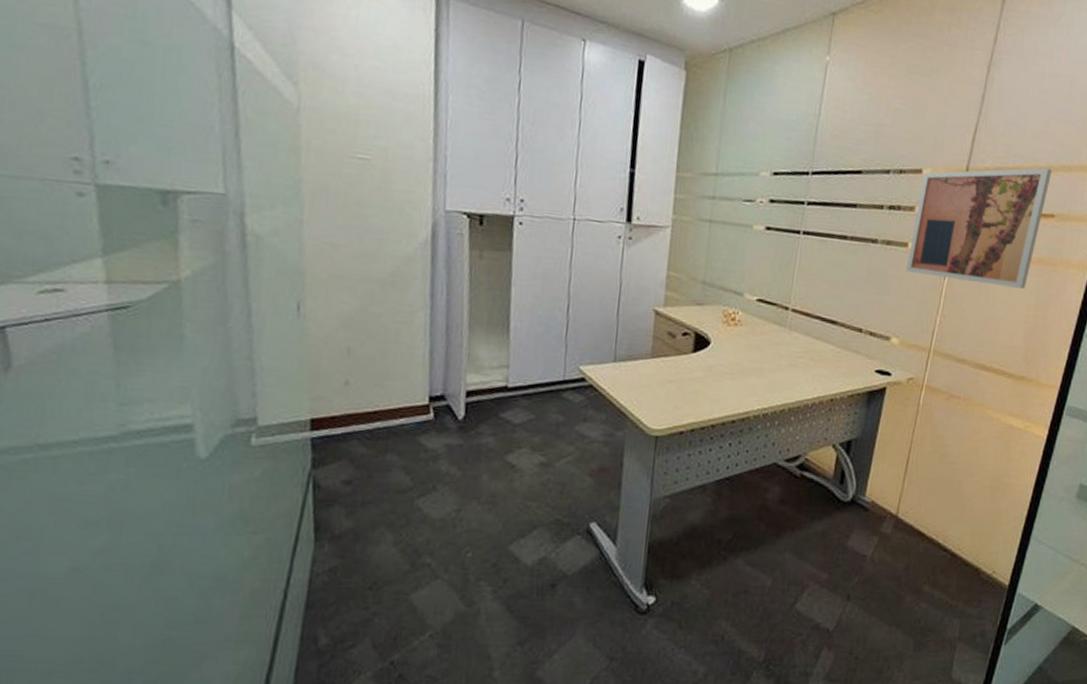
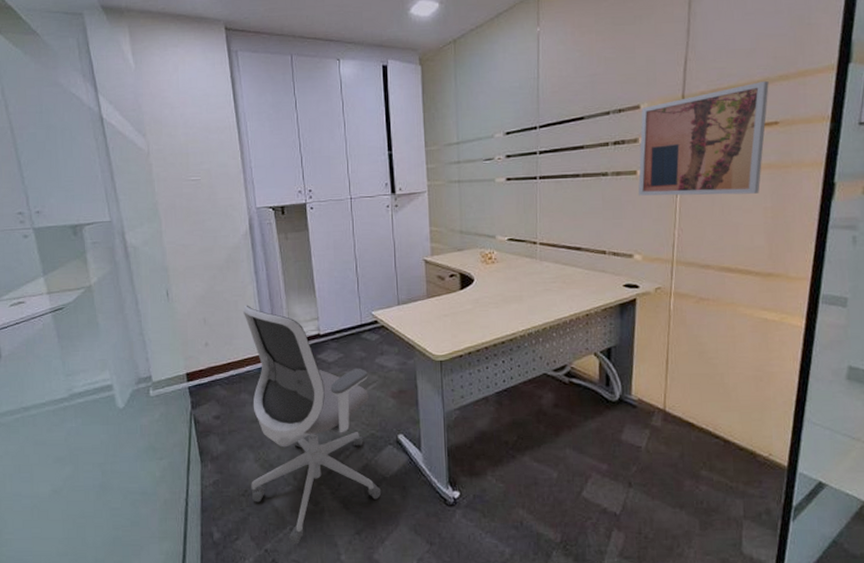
office chair: none [382,336,563,656] -> present [243,305,382,545]

